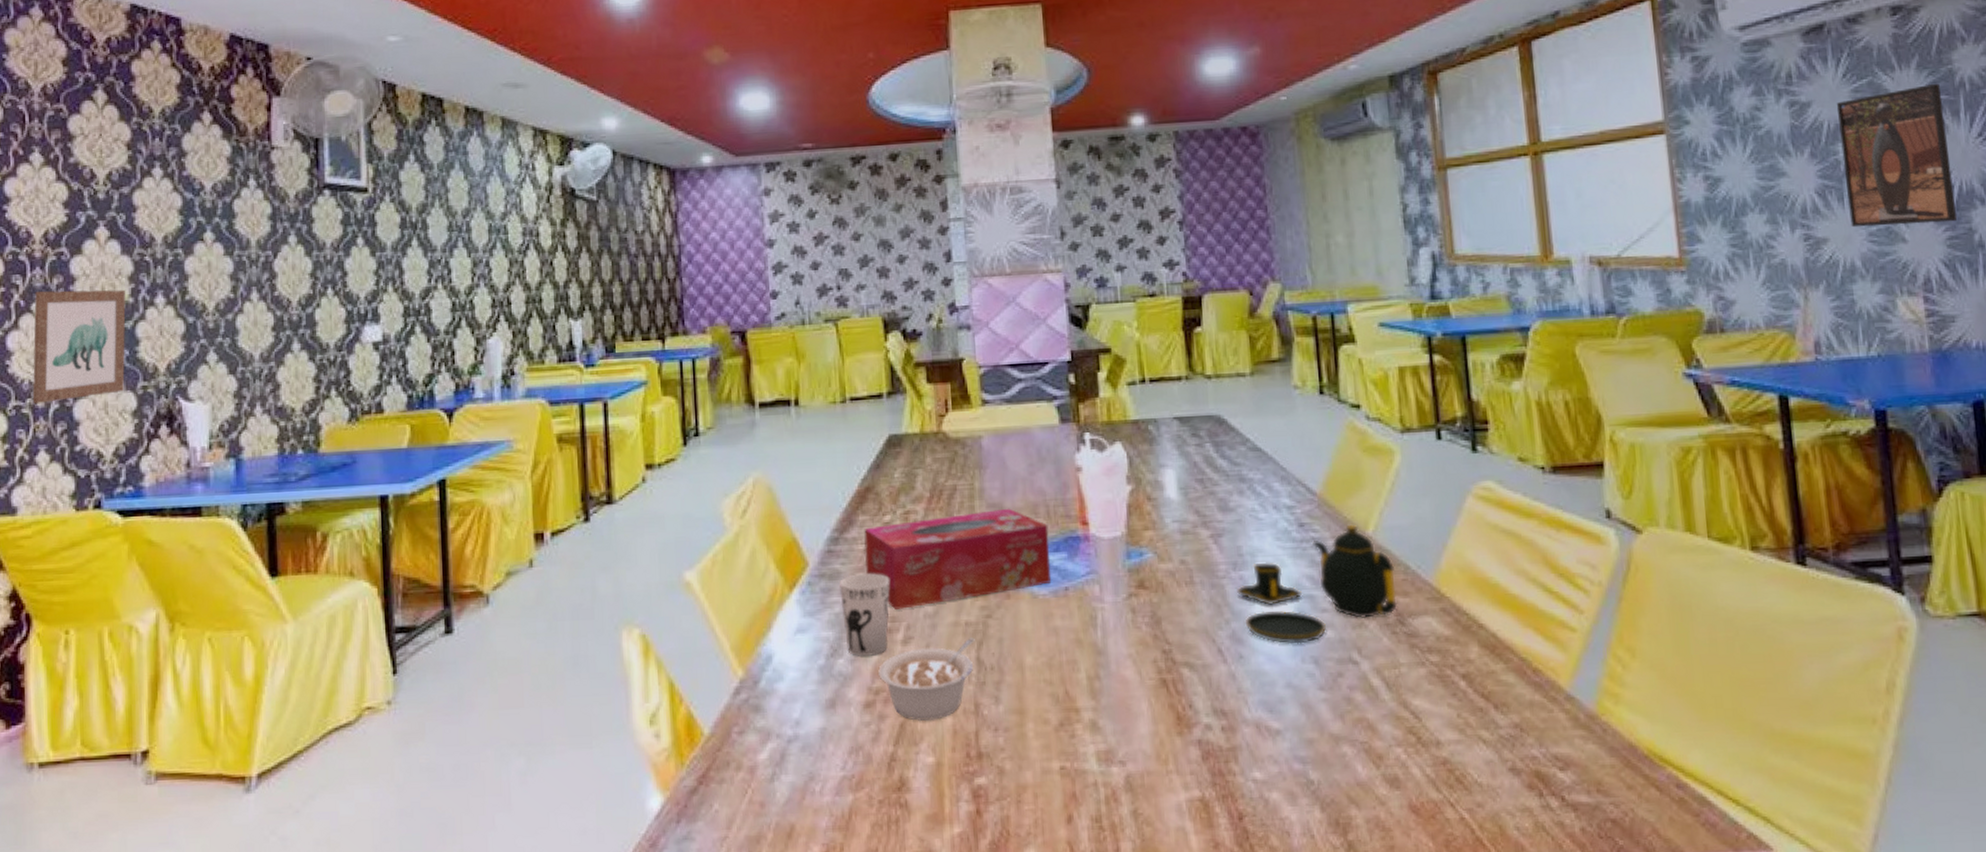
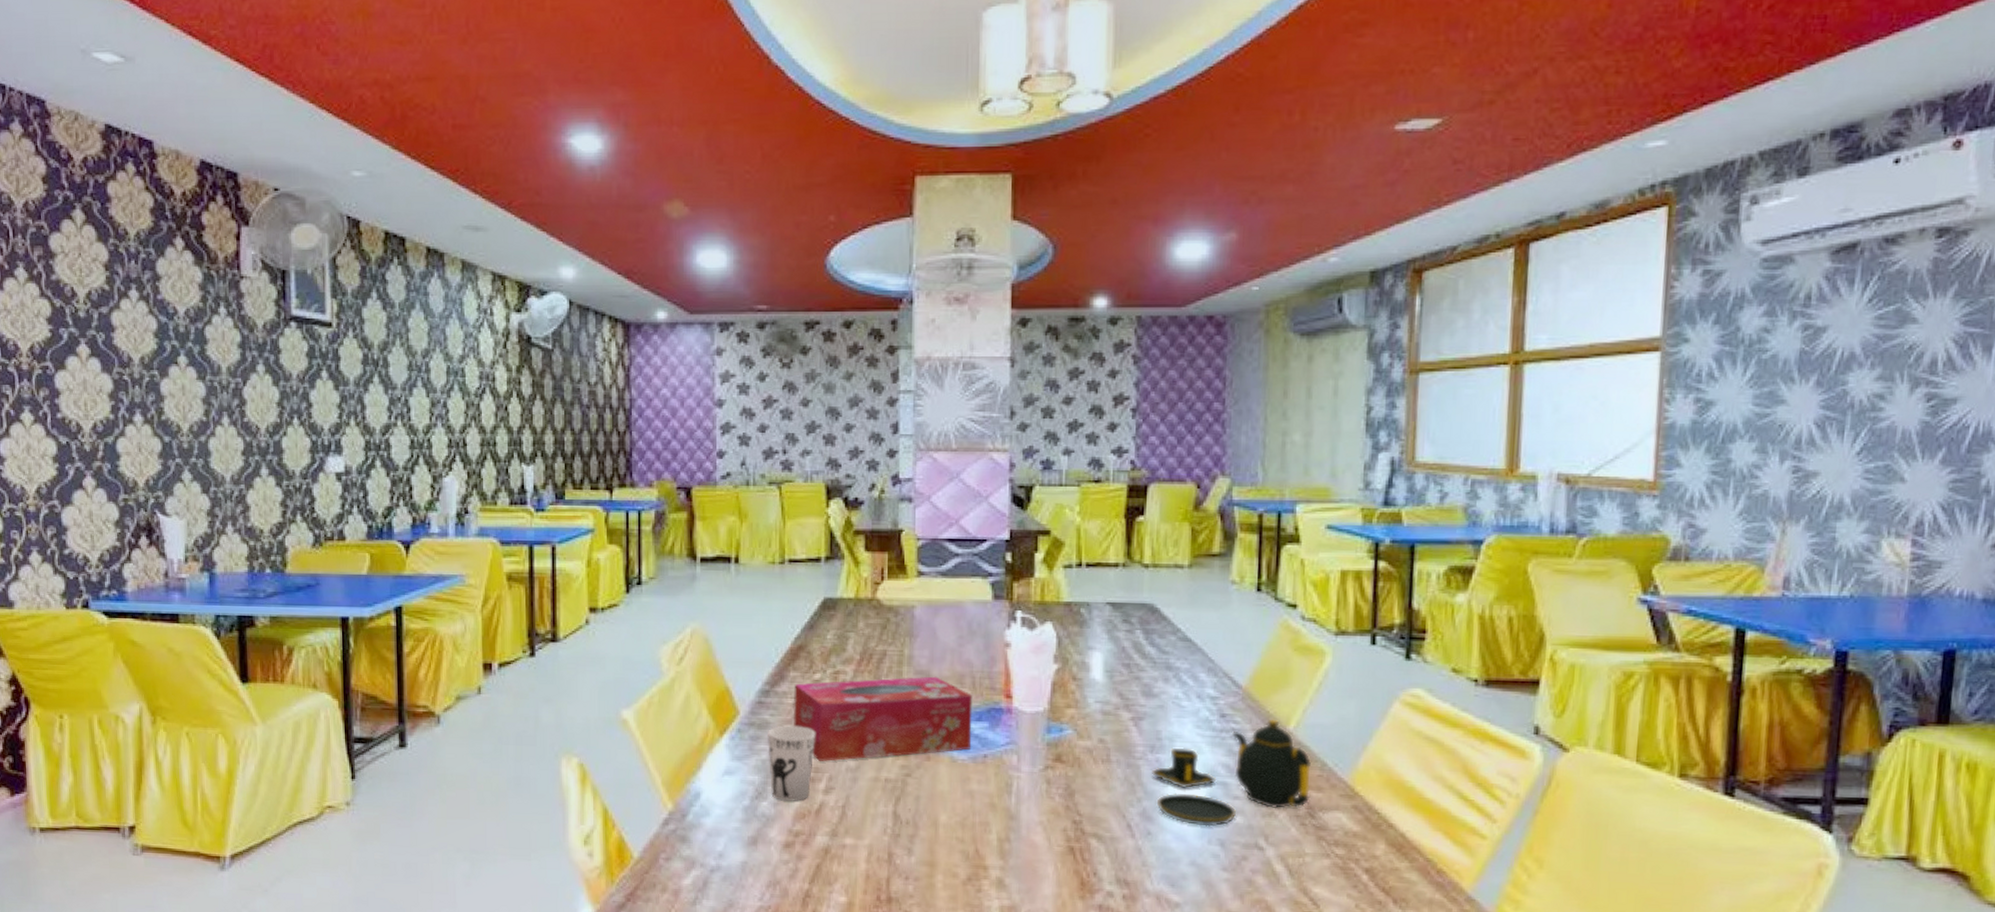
wall art: present [32,289,126,403] -> none [23,402,107,507]
legume: present [878,638,975,721] -> none [799,793,893,864]
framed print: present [1836,83,1958,228] -> none [1847,315,1976,464]

